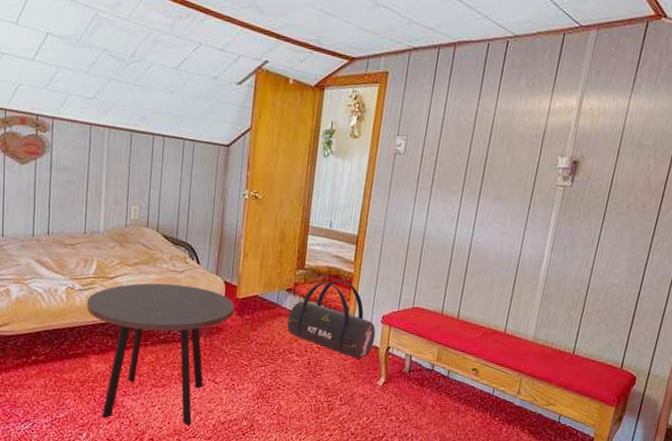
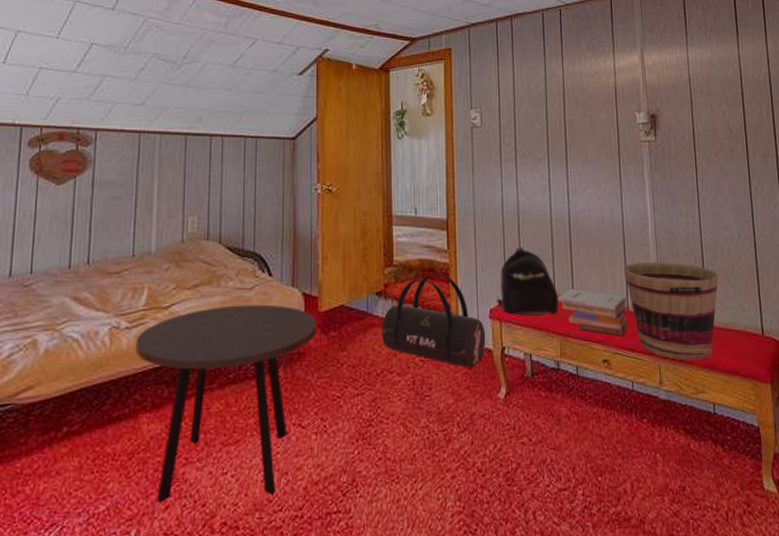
backpack: none [389,267,446,328] -> present [496,247,559,316]
books: none [444,308,506,352] -> present [557,289,628,336]
basket: none [508,294,597,381] -> present [624,262,719,361]

